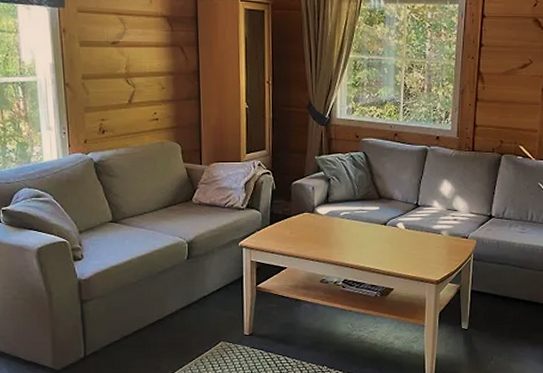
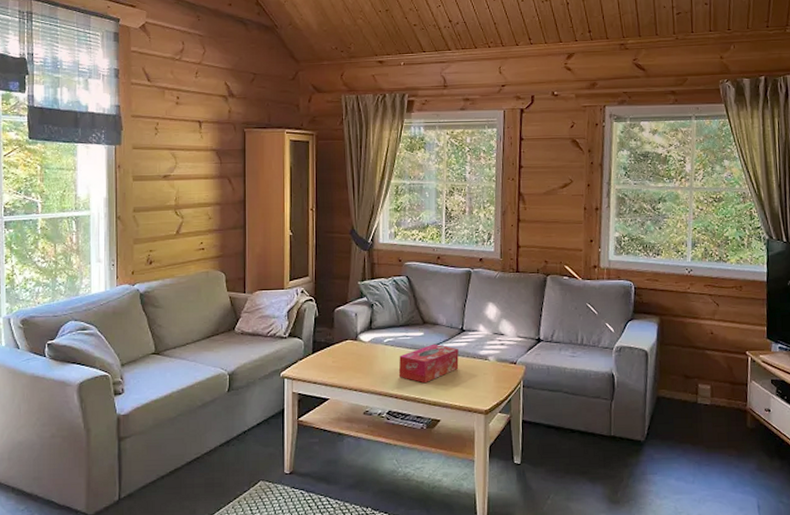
tissue box: none [354,218,413,255] -> present [398,344,459,384]

